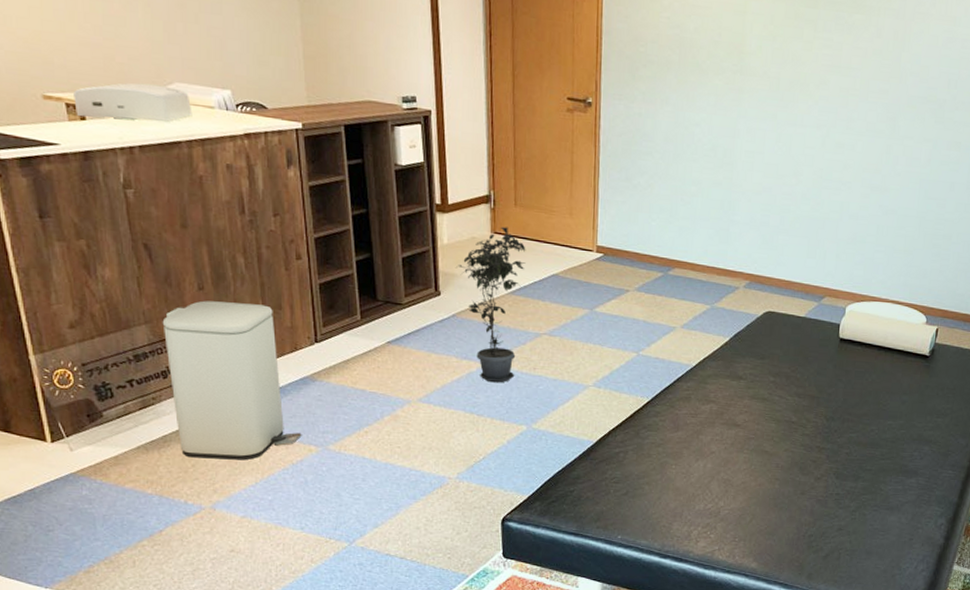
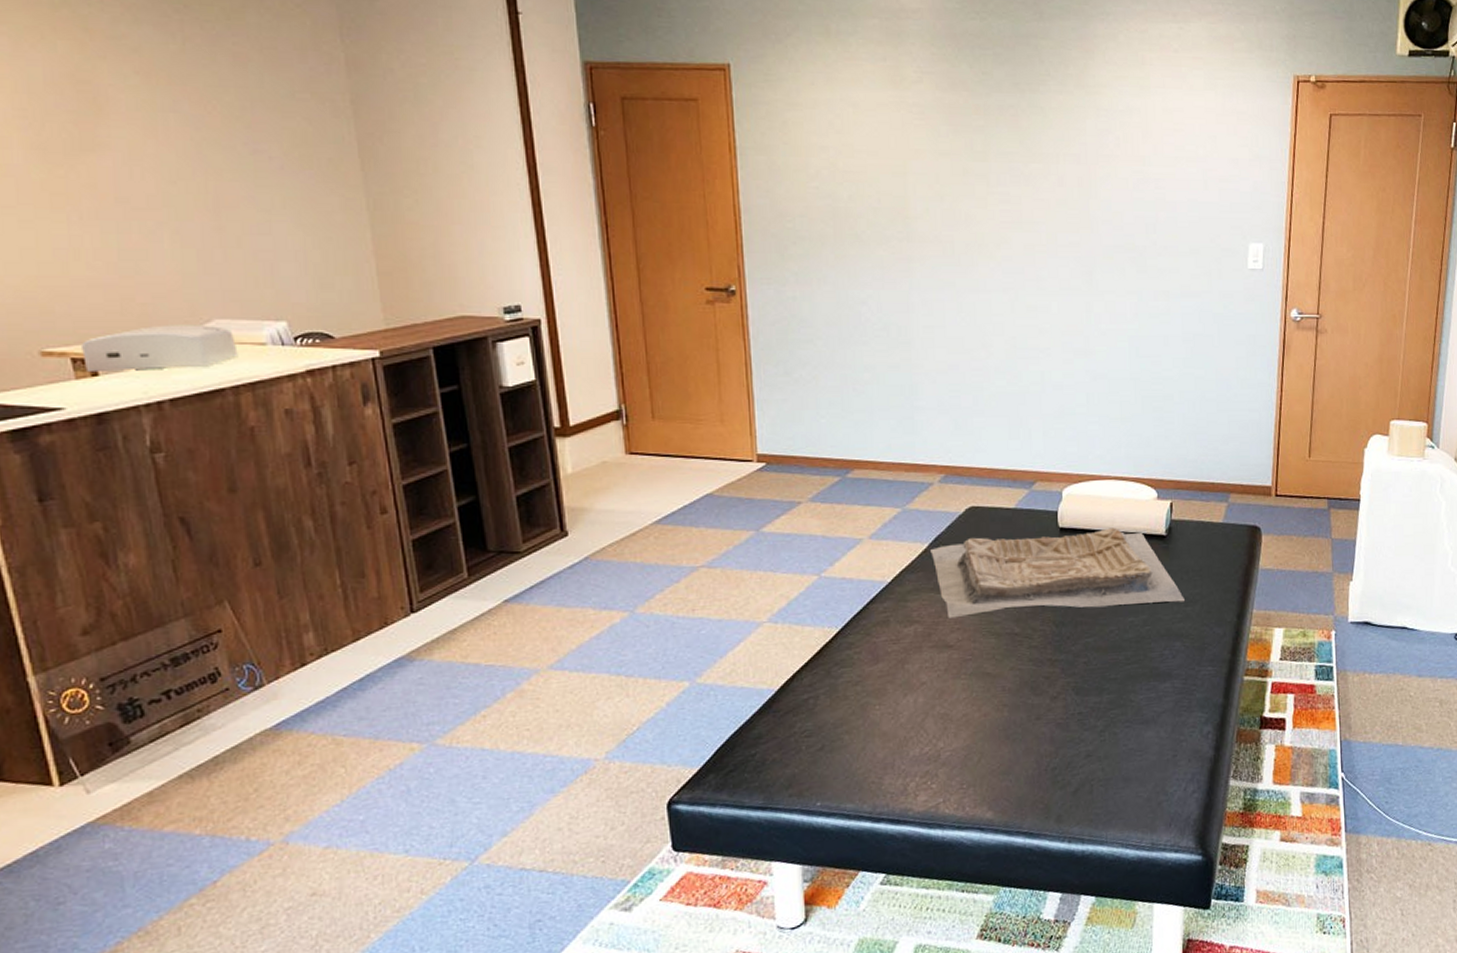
pedal bin: present [162,300,302,460] -> none [207,574,400,780]
potted plant: present [455,226,526,383] -> none [584,445,671,634]
towel: none [730,337,937,414] -> present [930,527,1185,619]

